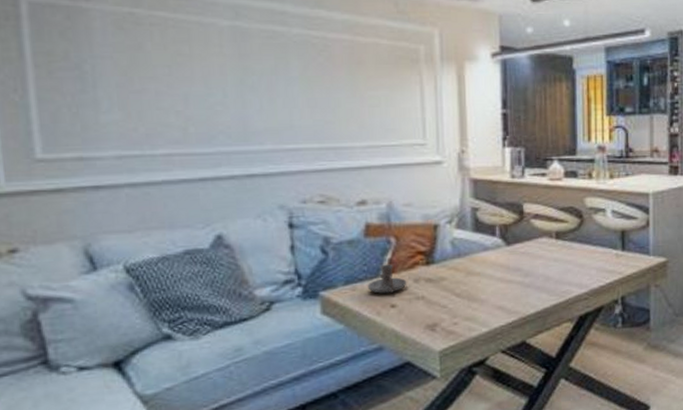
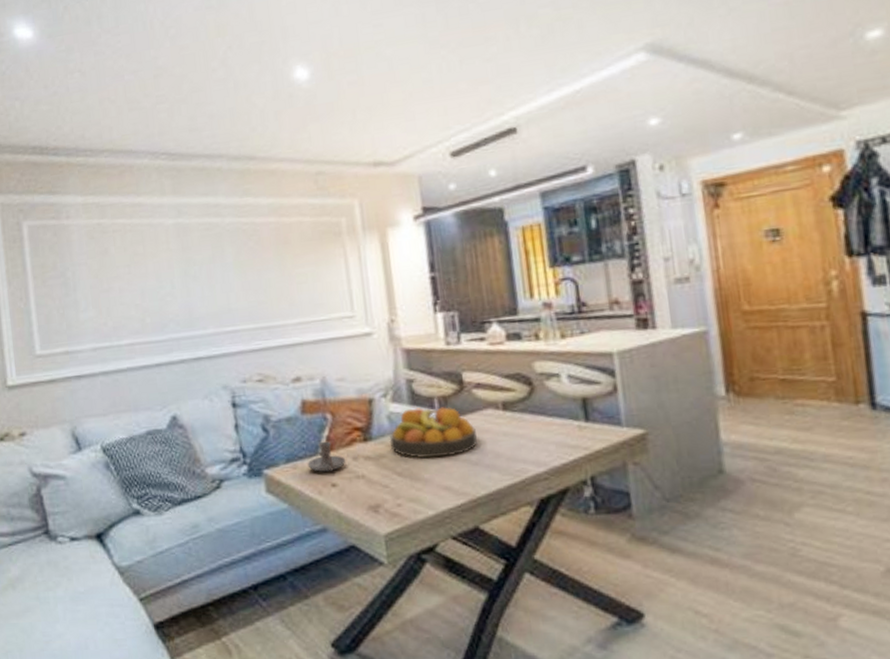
fruit bowl: none [451,234,532,281] -> present [389,407,478,459]

